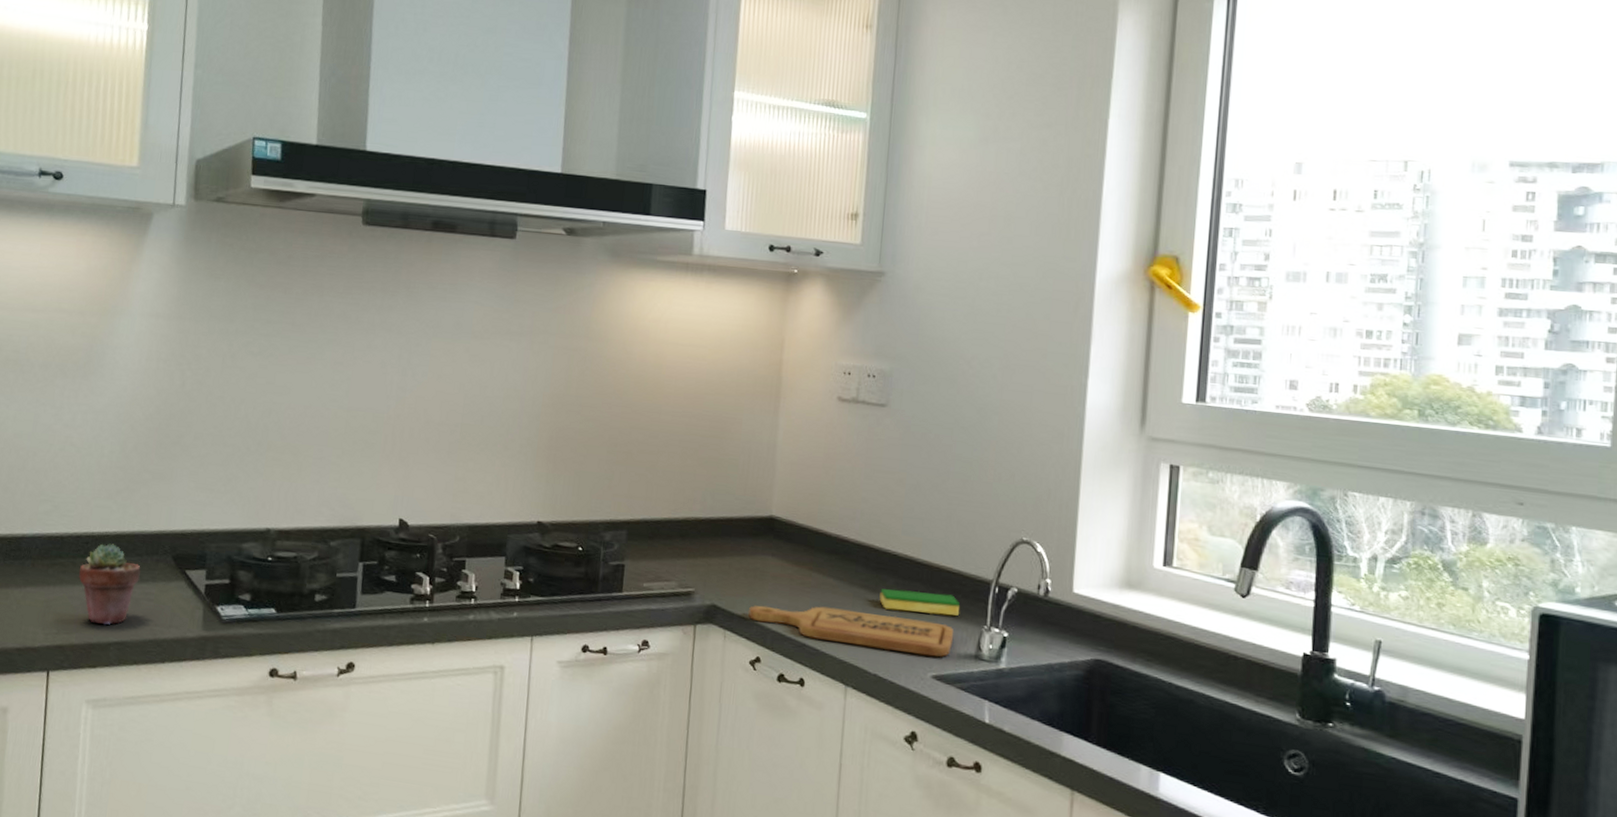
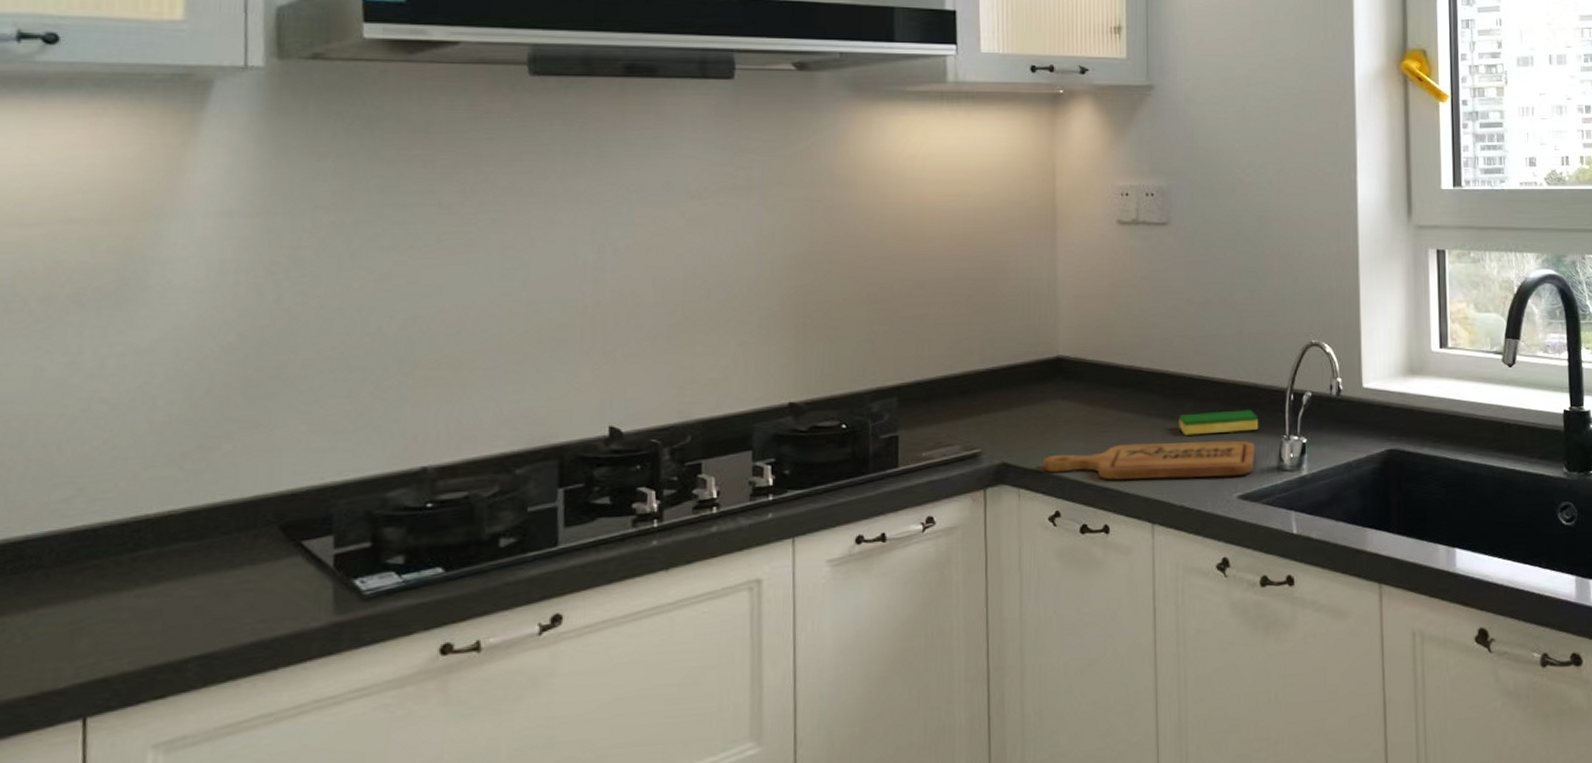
potted succulent: present [79,543,141,626] -> none [127,525,230,637]

